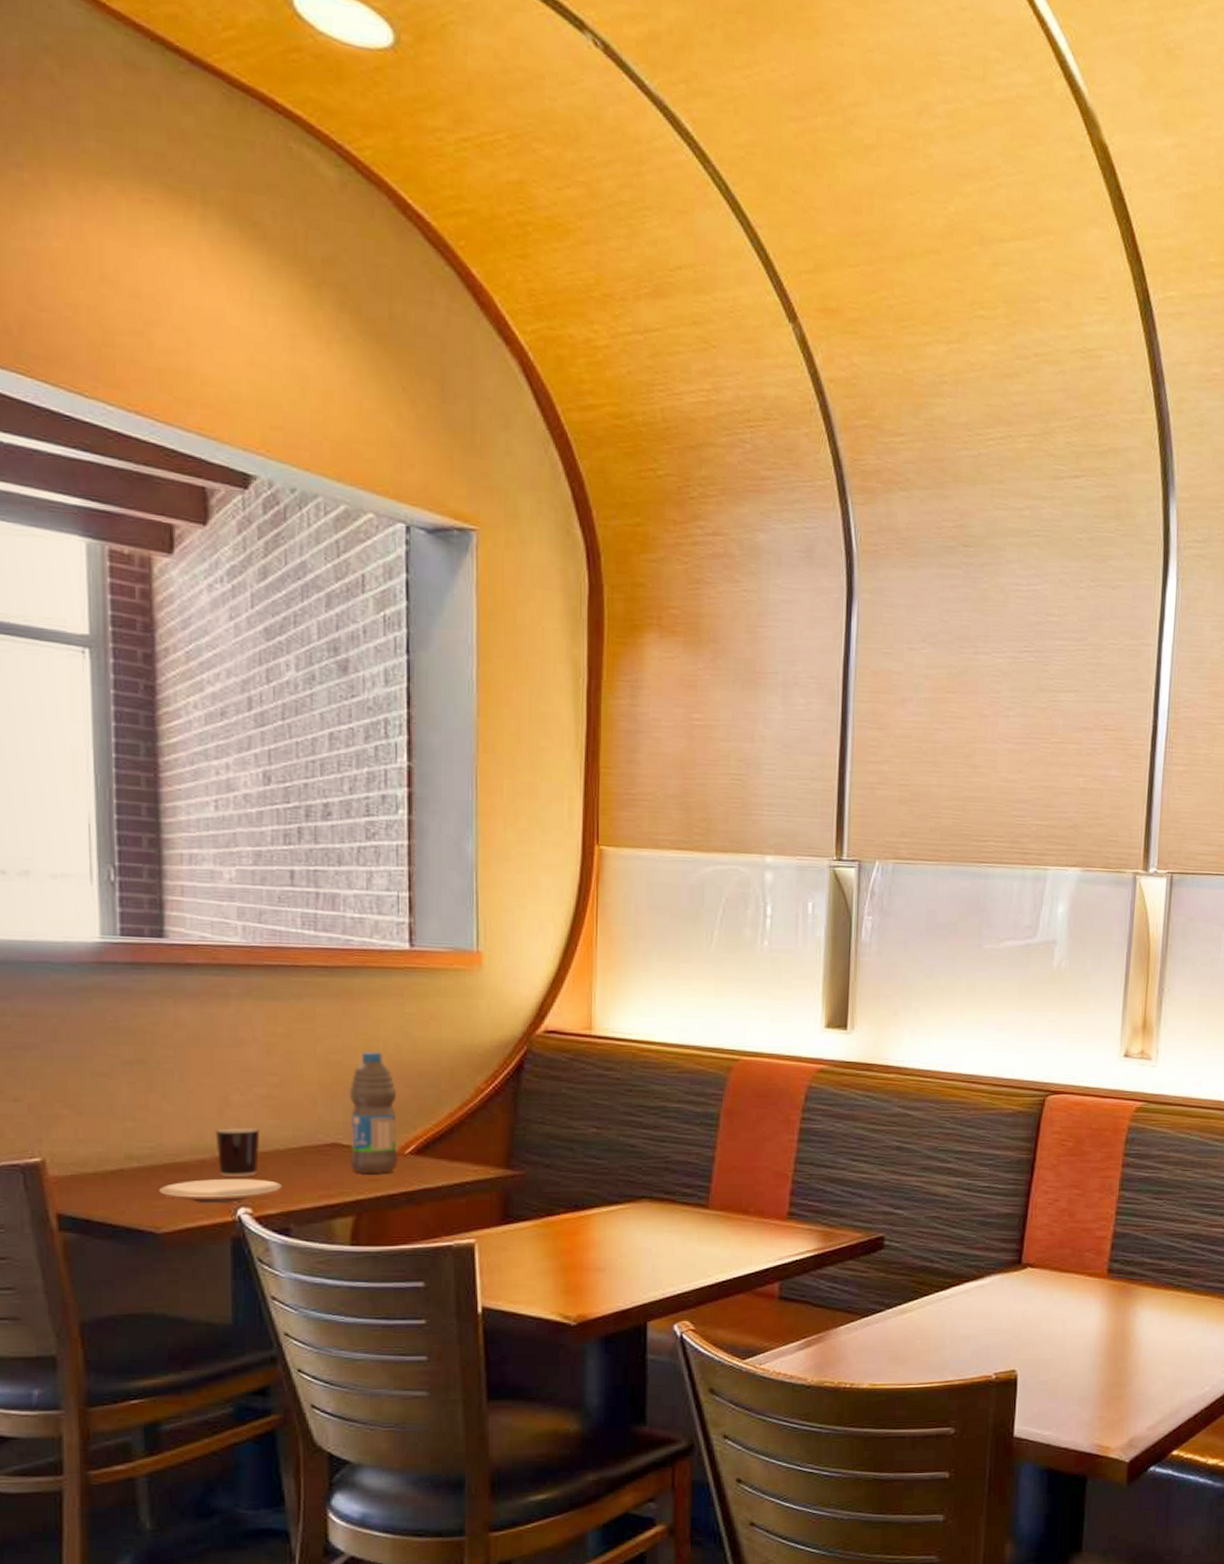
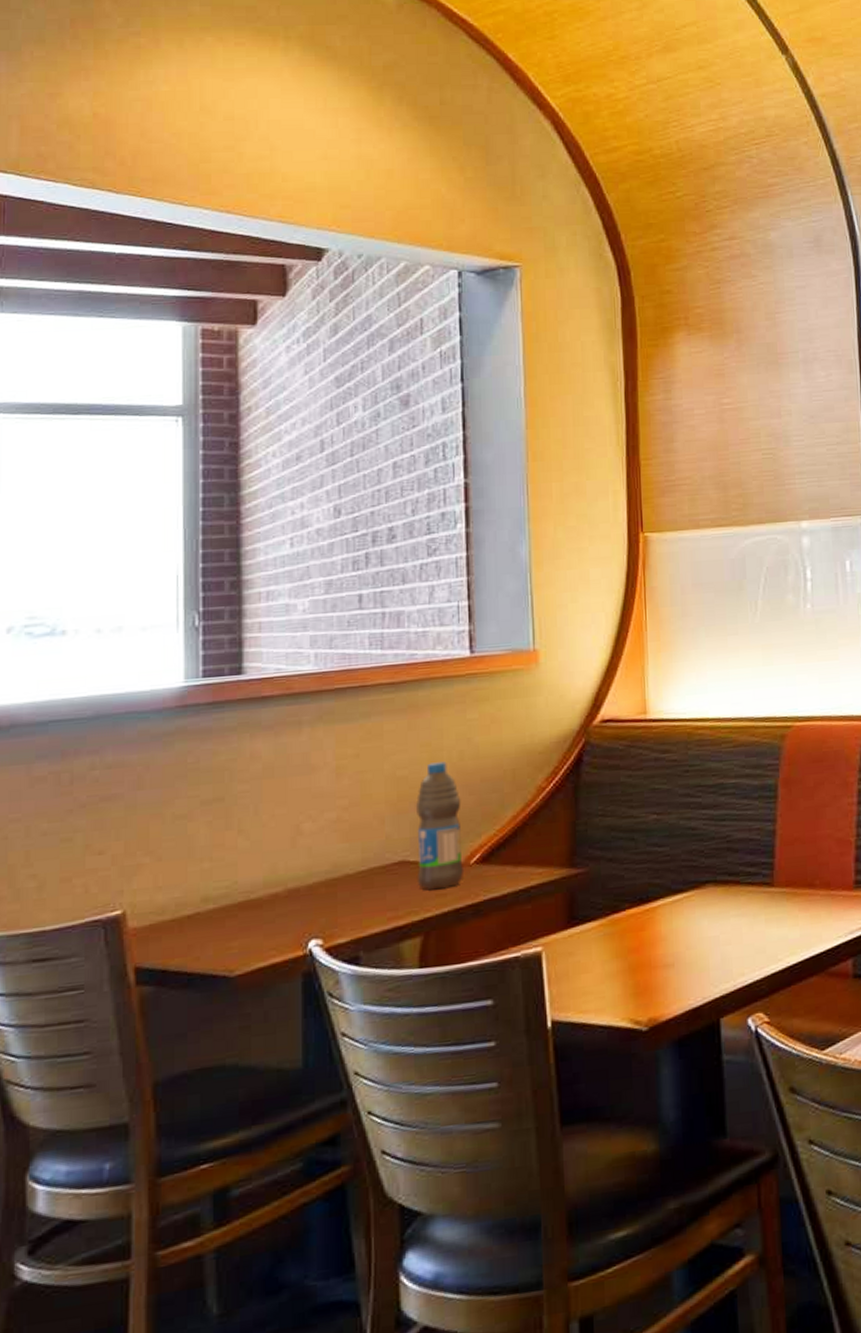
plate: present [159,1178,282,1204] -> none [233,907,351,940]
mug: present [215,1127,260,1178] -> none [288,854,331,910]

